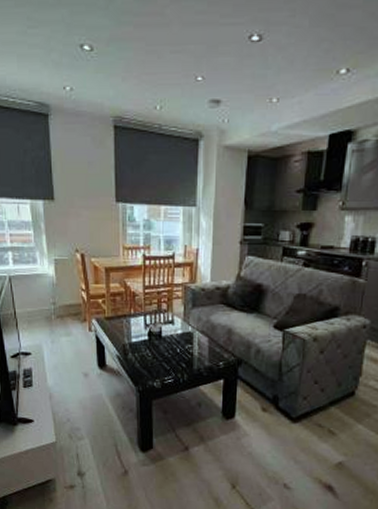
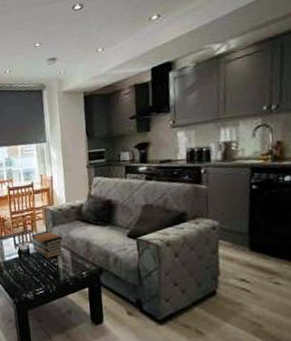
book stack: none [166,312,202,344] -> present [31,230,63,258]

